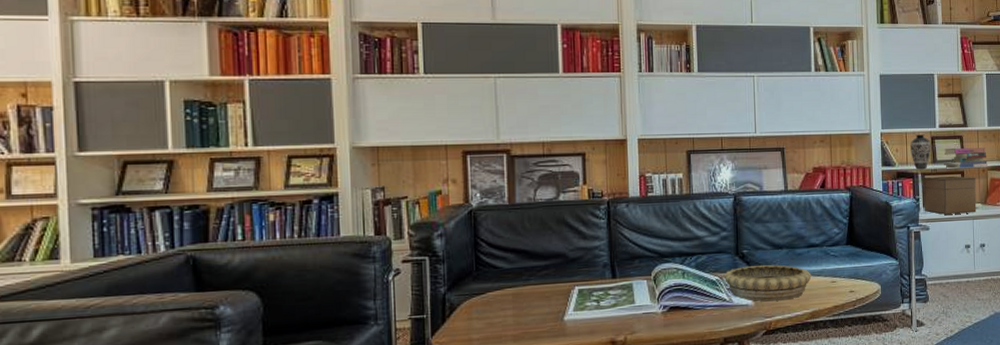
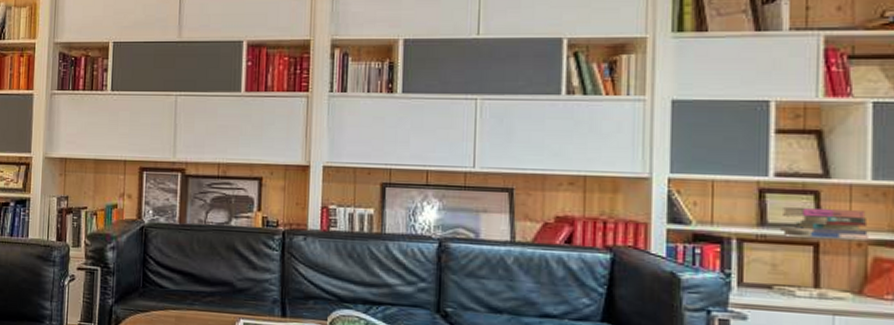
decorative vase: present [909,134,932,170] -> none [717,184,759,234]
decorative box: present [923,175,976,215] -> none [739,245,842,306]

